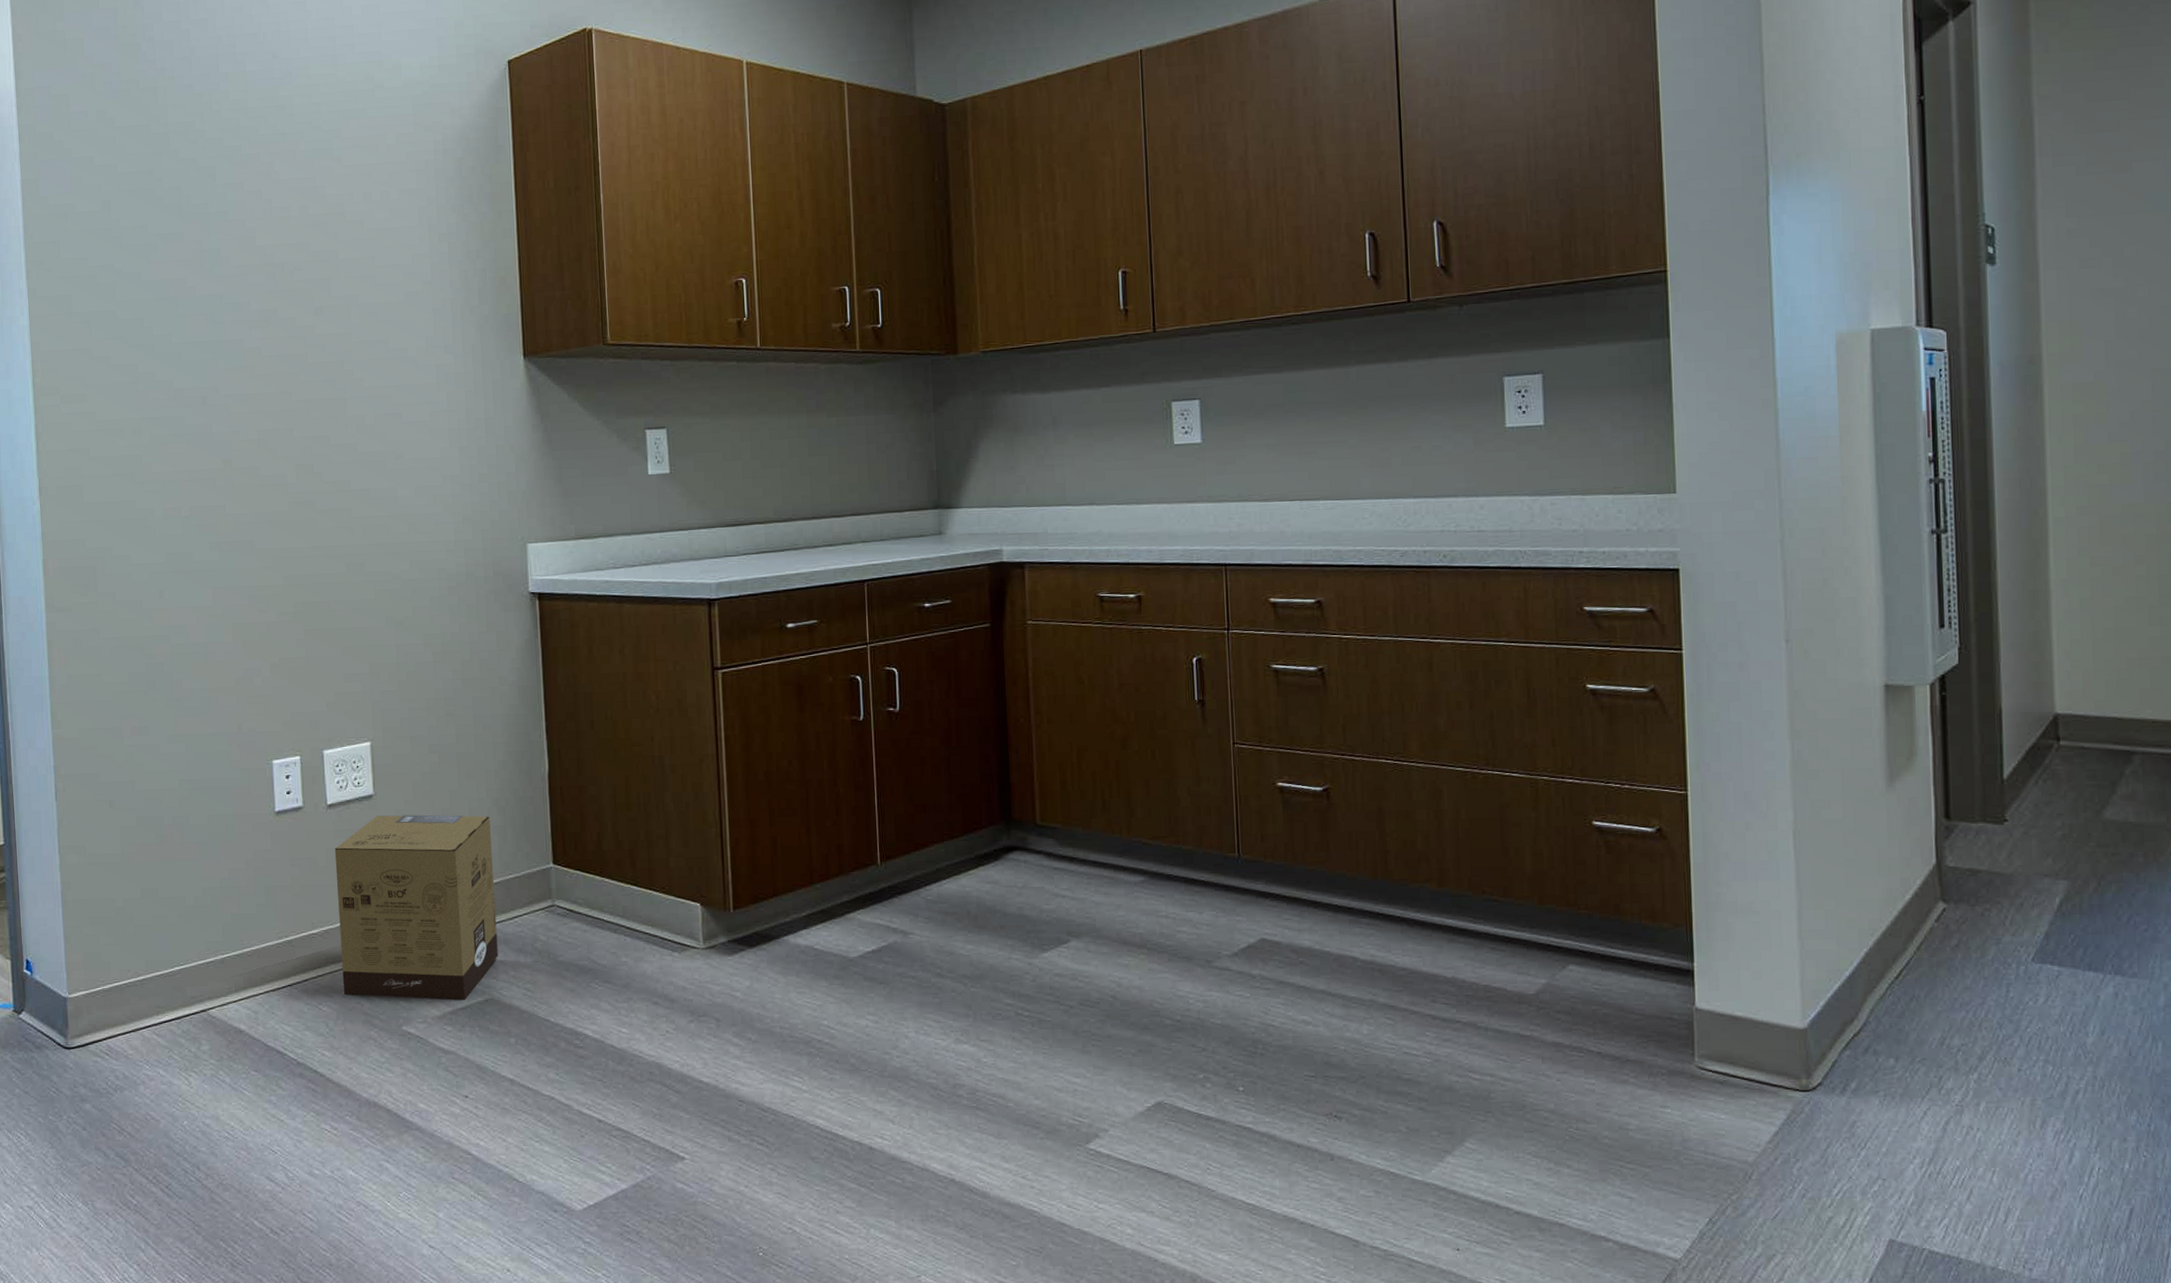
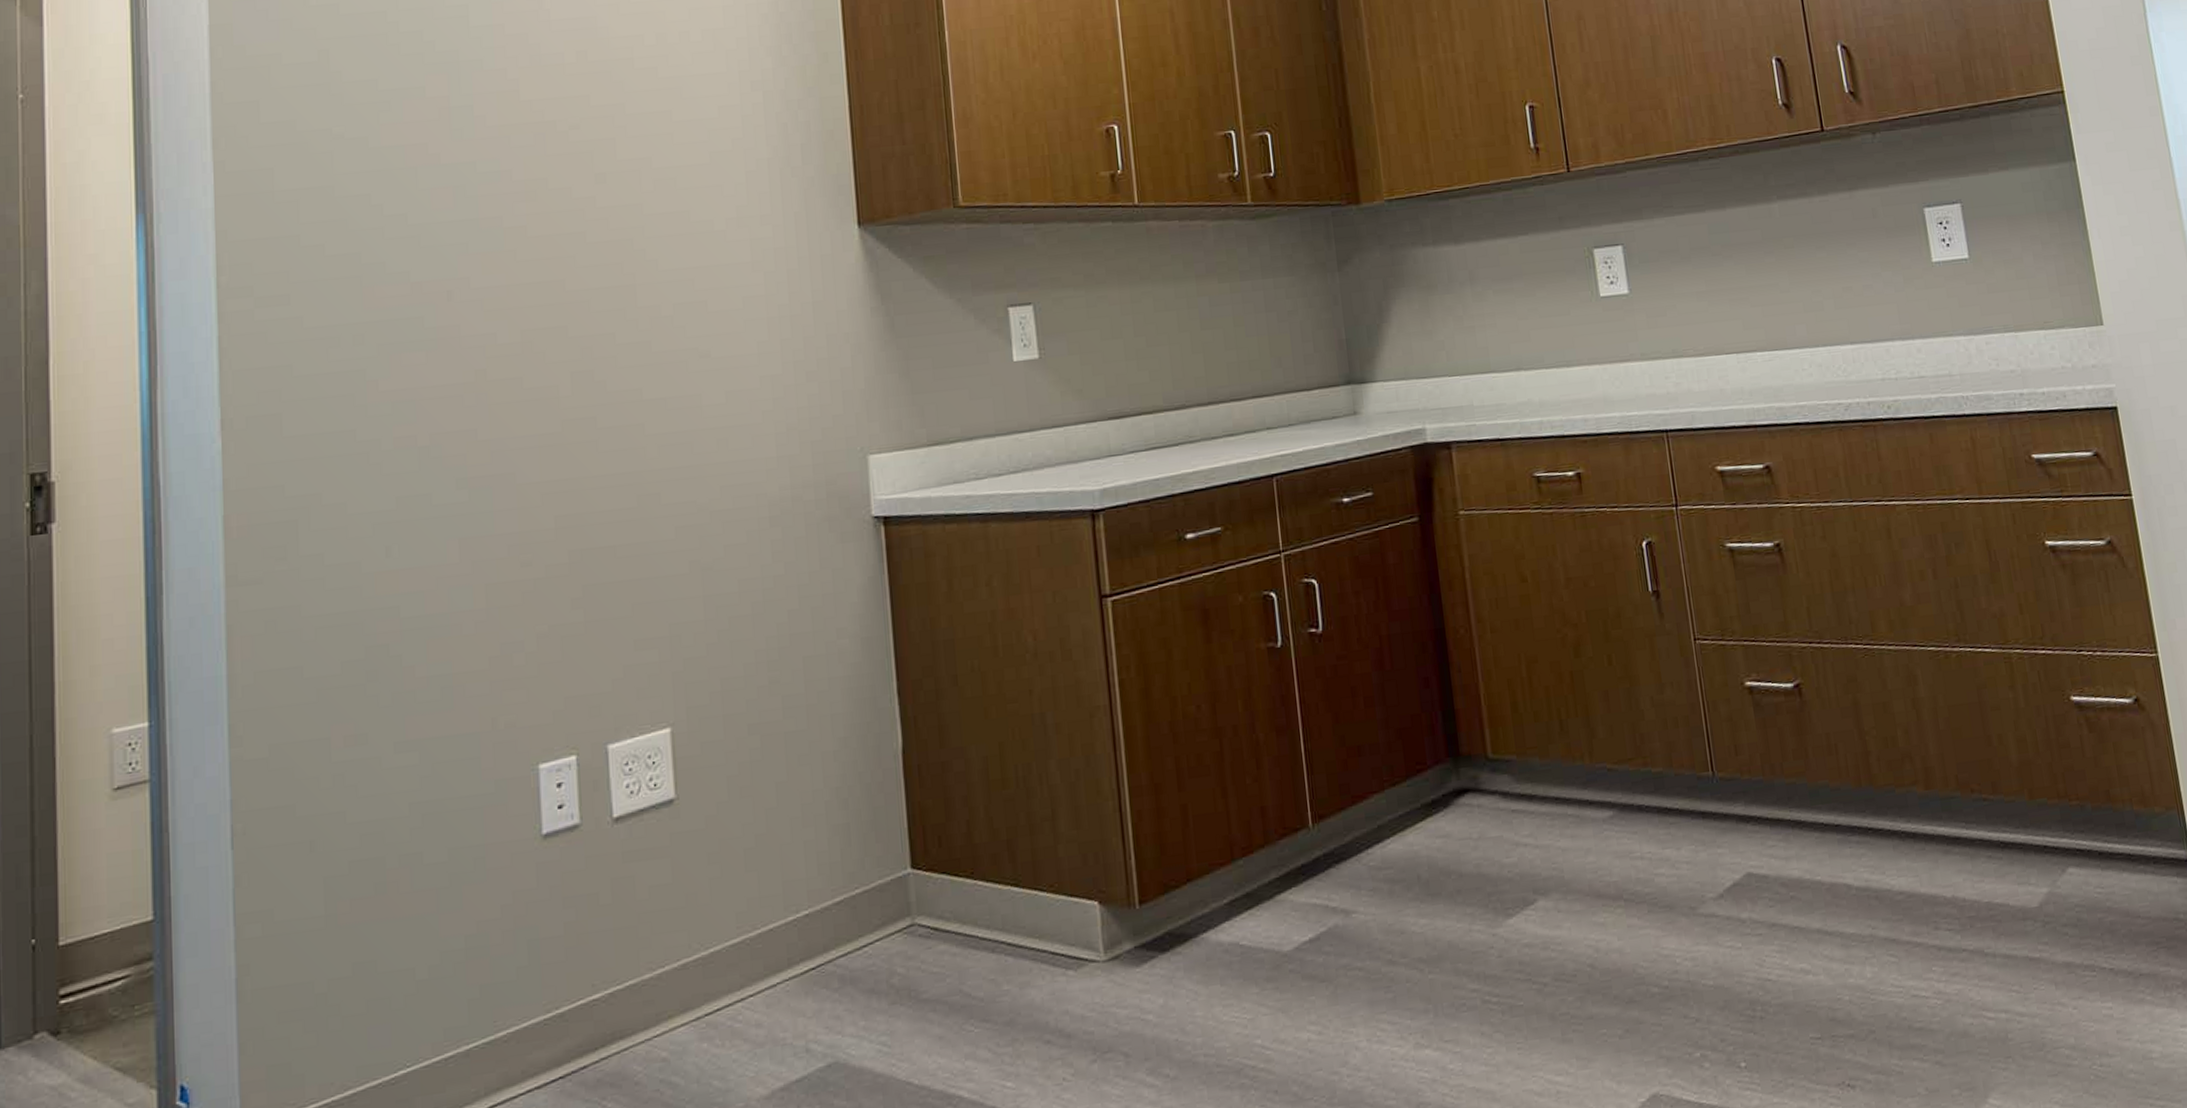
cardboard box: present [334,814,498,1001] -> none [623,813,844,1082]

